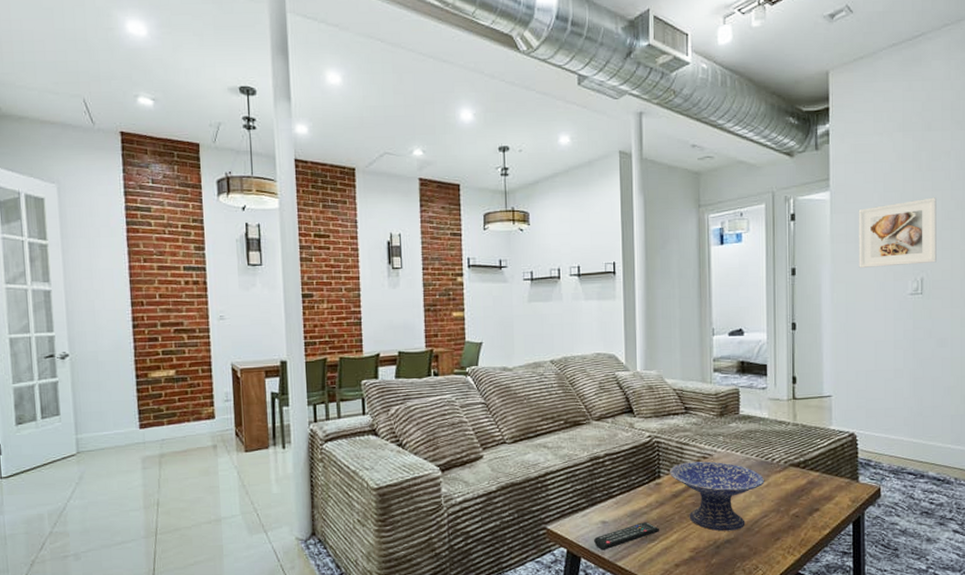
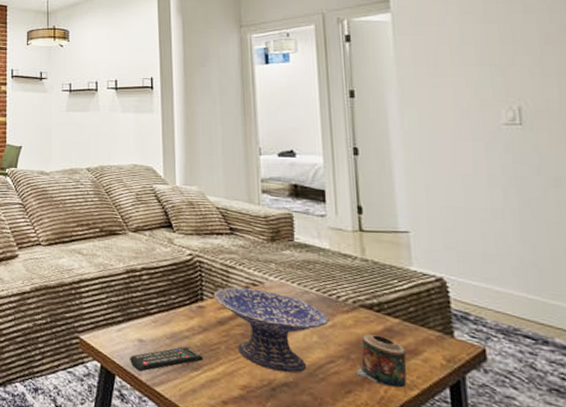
candle: none [784,488,823,530] -> present [356,334,407,388]
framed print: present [858,197,936,268] -> none [428,20,538,93]

